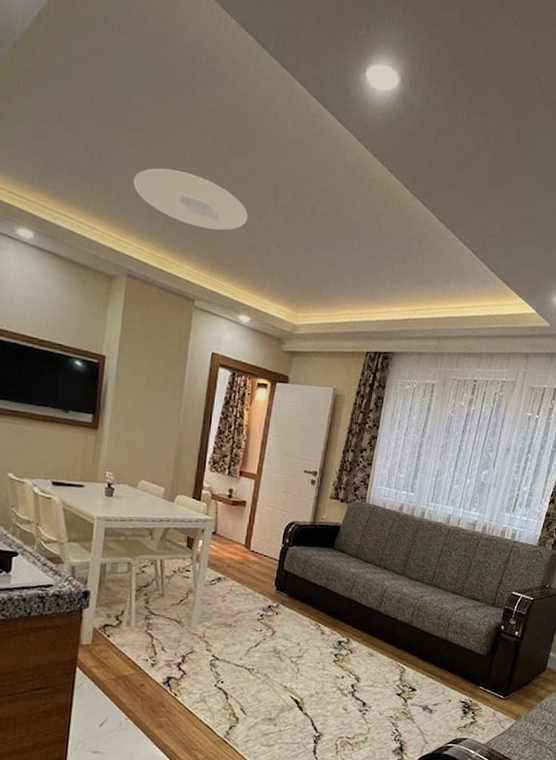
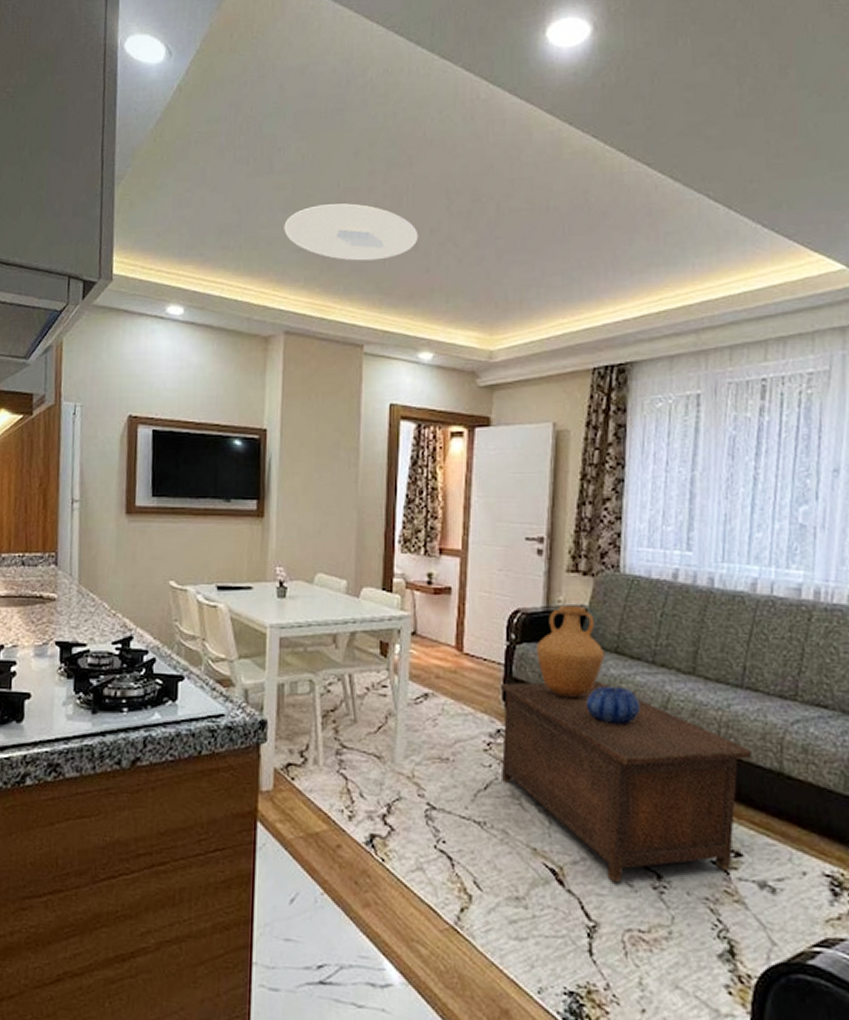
cabinet: none [268,573,431,708] -> present [500,681,752,883]
vase: none [302,521,349,587] -> present [536,605,605,699]
decorative bowl: none [331,580,367,606] -> present [586,687,641,725]

